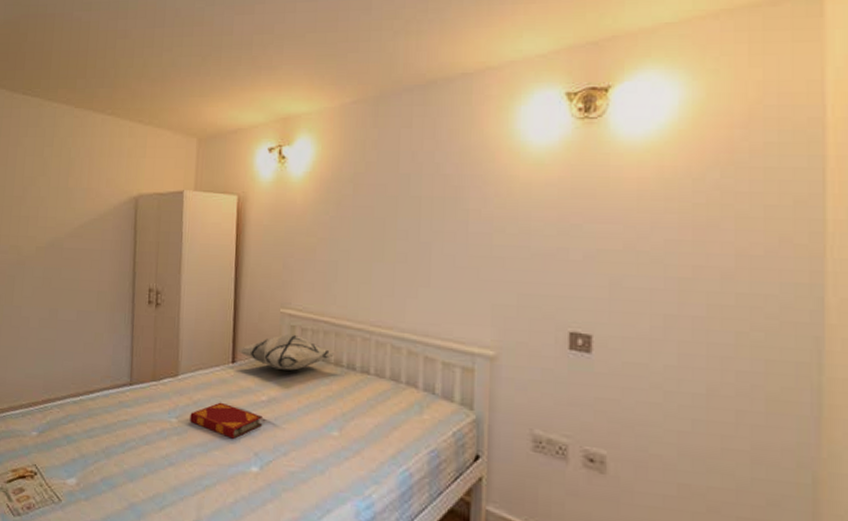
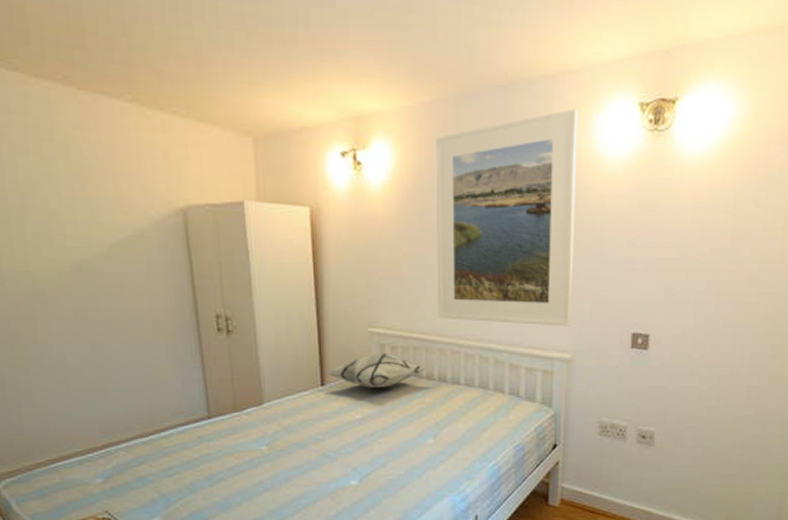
hardback book: present [190,402,262,439] -> none [281,425,358,458]
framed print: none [349,102,498,320] -> present [435,109,578,326]

